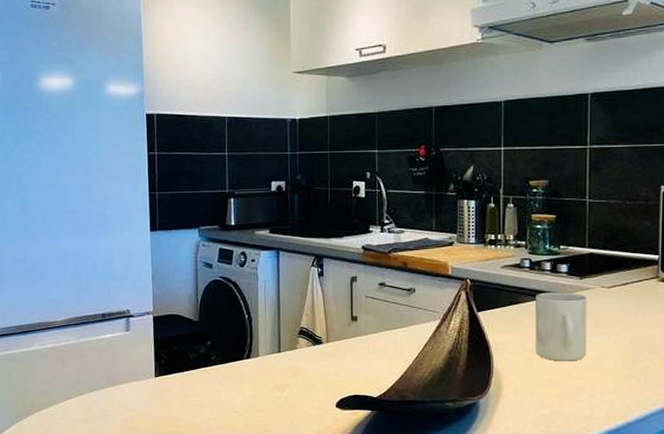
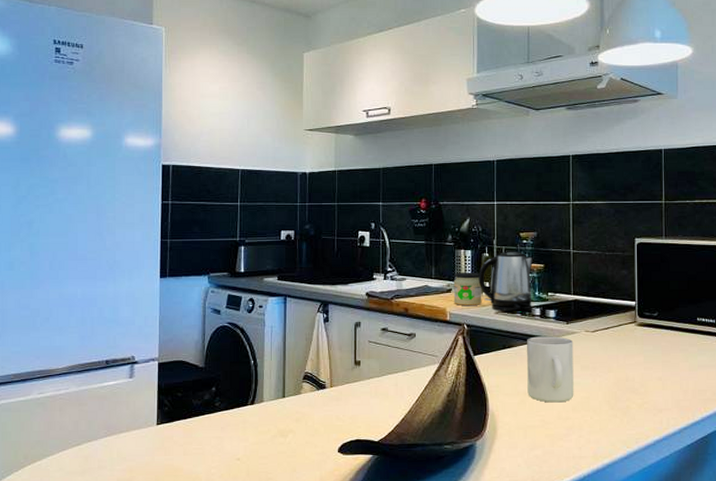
jar: none [455,224,487,259] -> present [453,272,482,305]
kettle: none [483,201,544,267] -> present [478,251,533,313]

